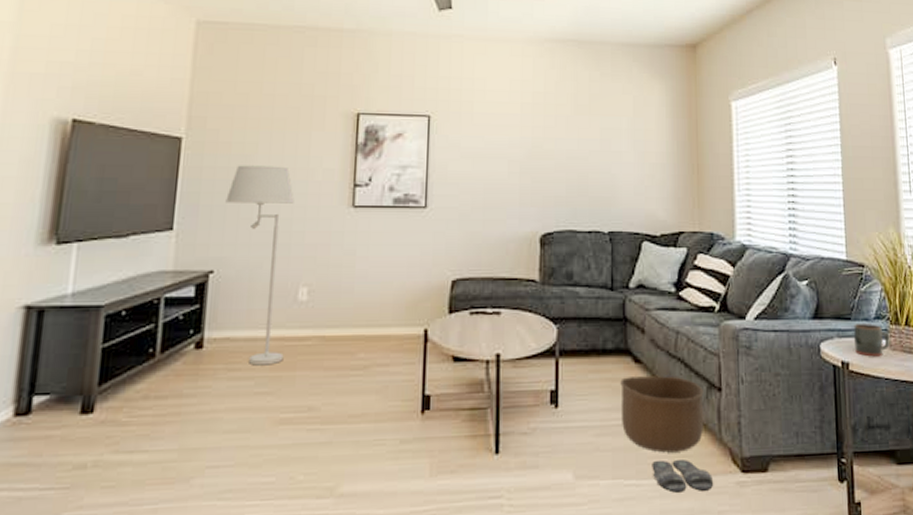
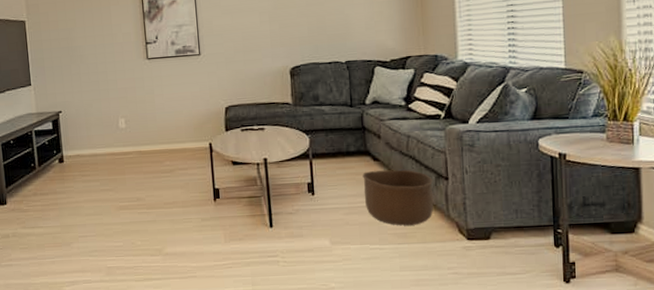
floor lamp: present [225,165,294,366] -> none [61,34,116,172]
slippers: present [652,458,713,493] -> none [391,230,443,254]
mug: present [853,324,889,357] -> none [570,121,607,148]

